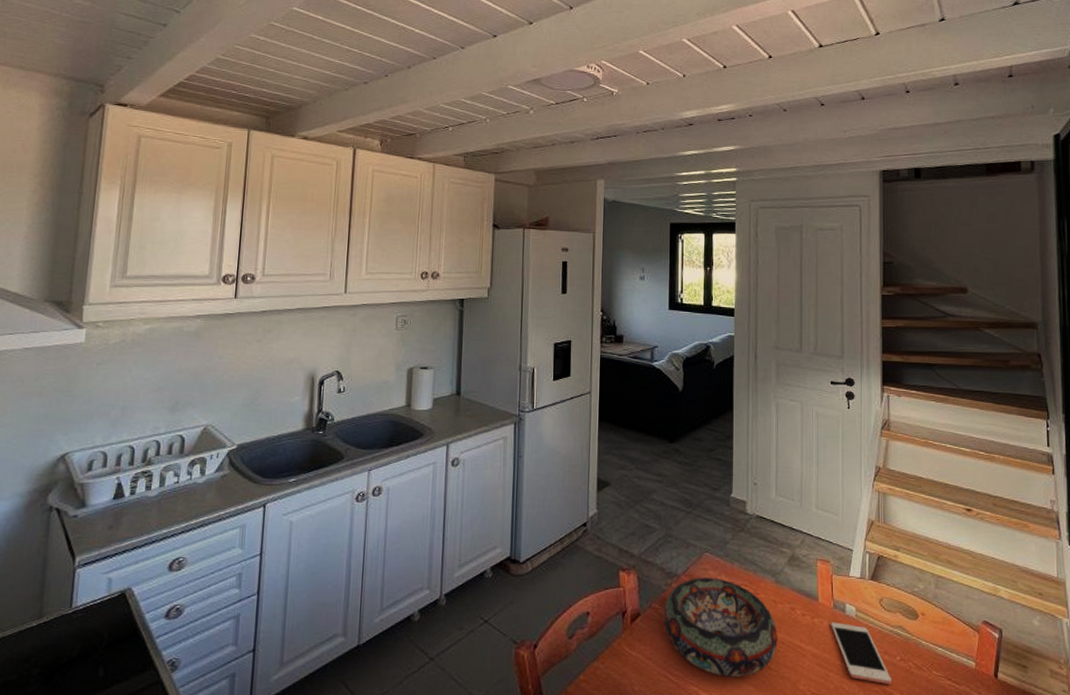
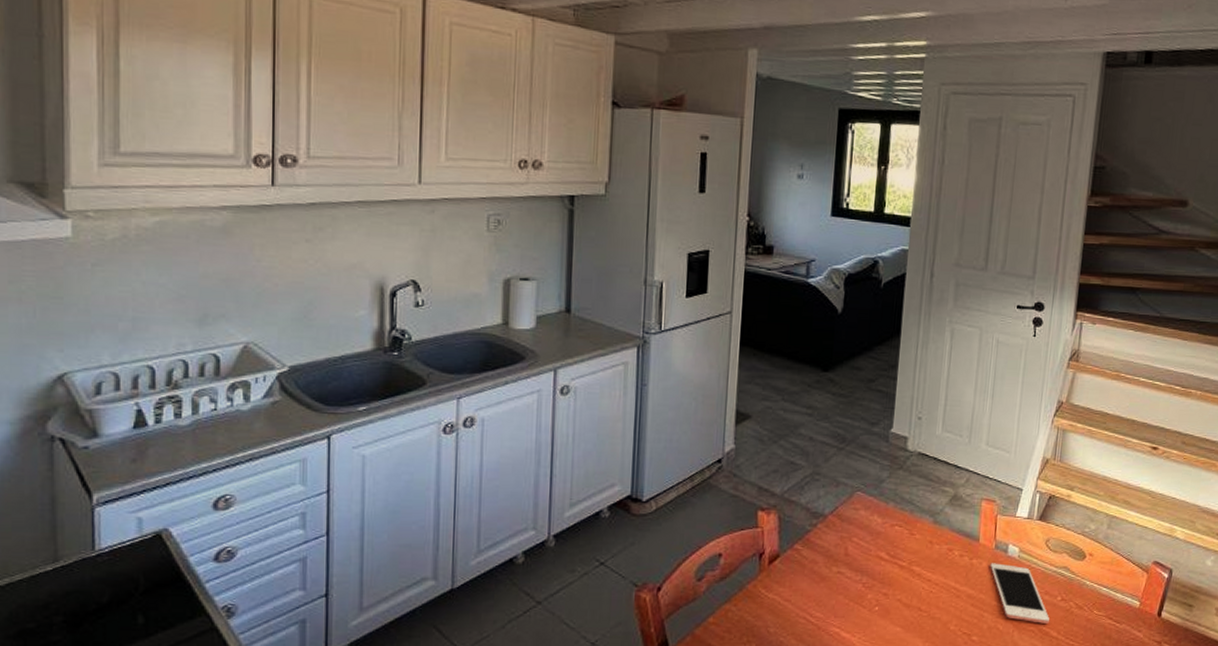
decorative bowl: present [663,577,778,677] -> none [805,517,932,618]

